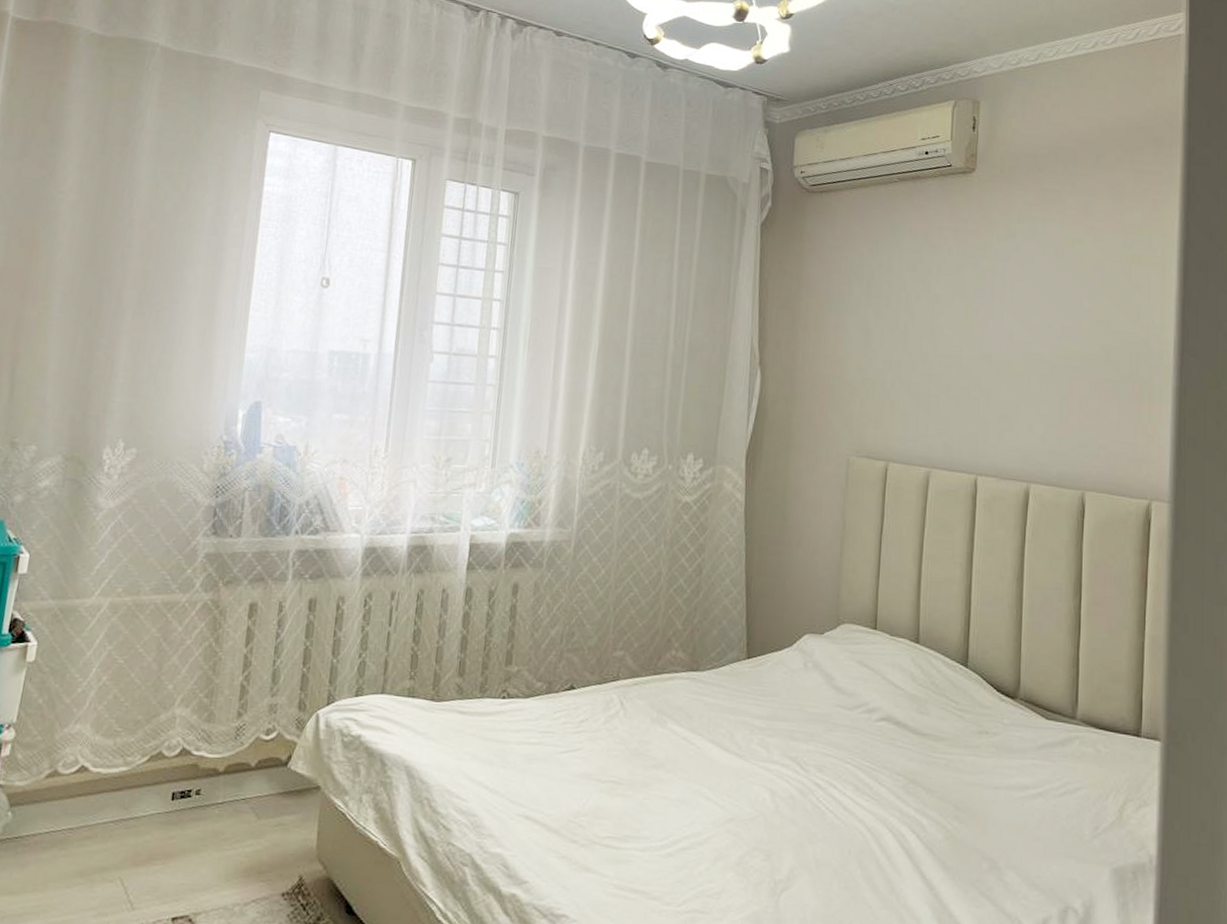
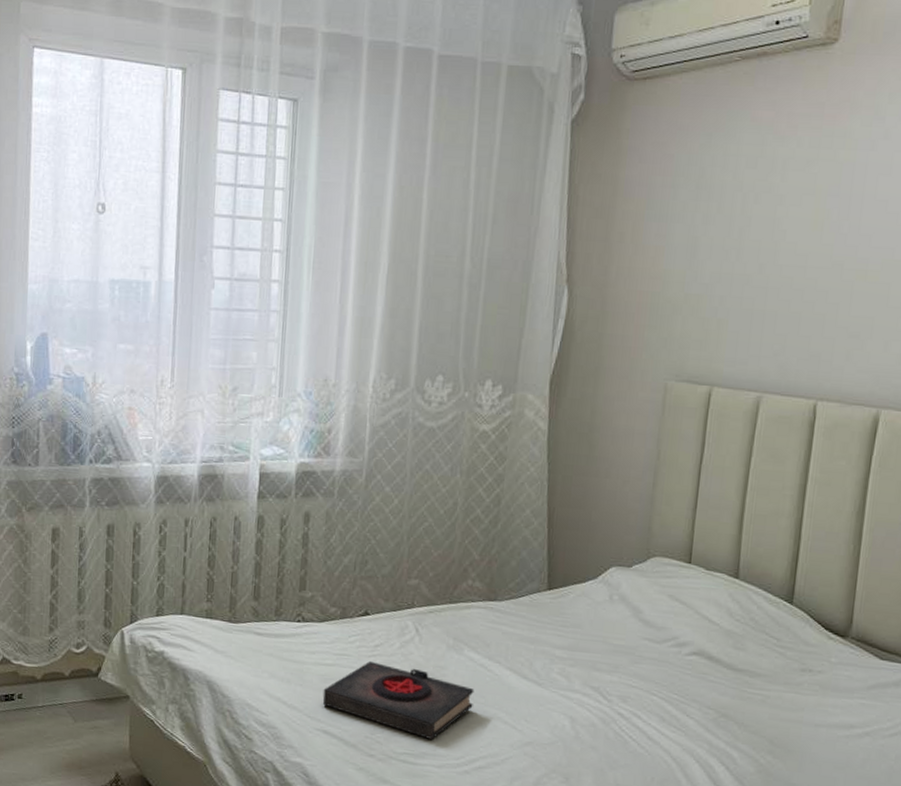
book: none [525,737,678,820] -> present [322,660,475,739]

